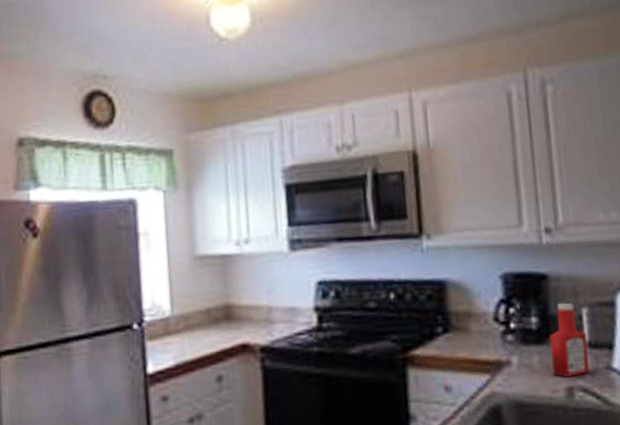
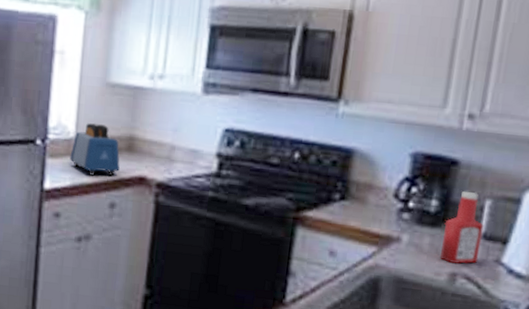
toaster: none [169,298,221,352] -> present [69,123,120,177]

